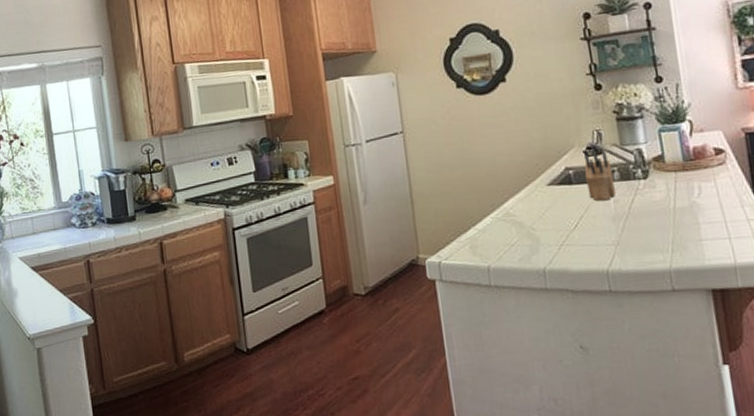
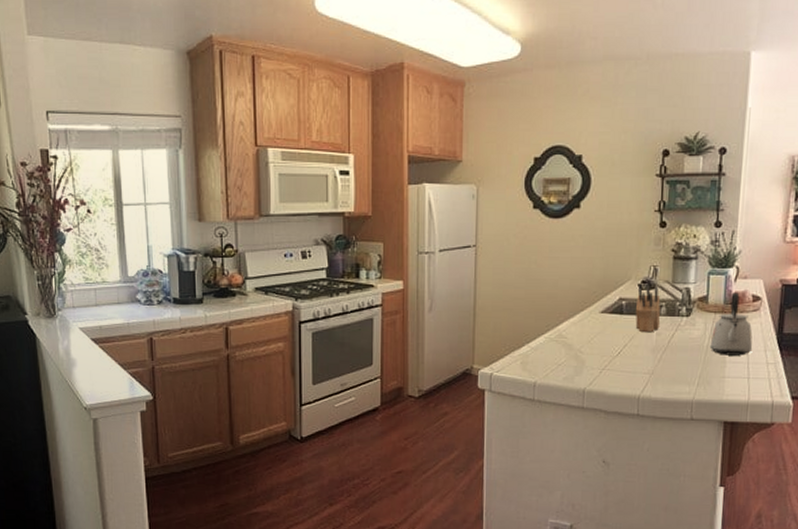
kettle: none [676,147,728,216] -> present [709,292,753,356]

